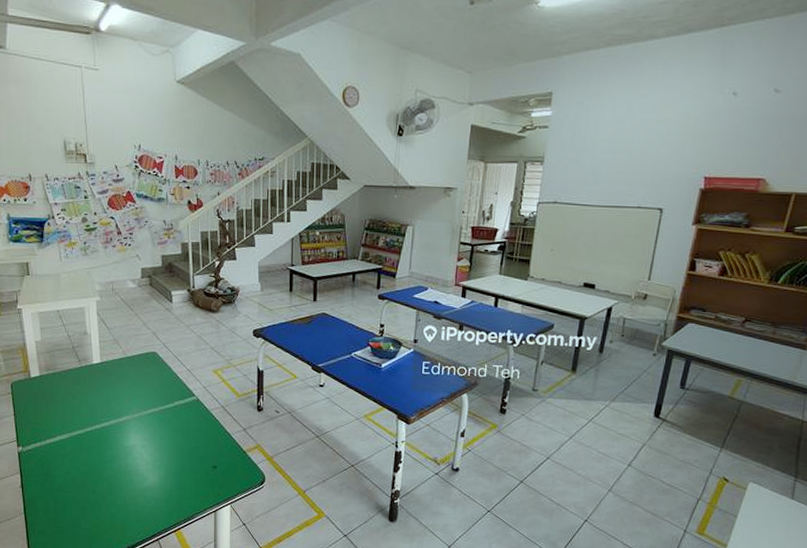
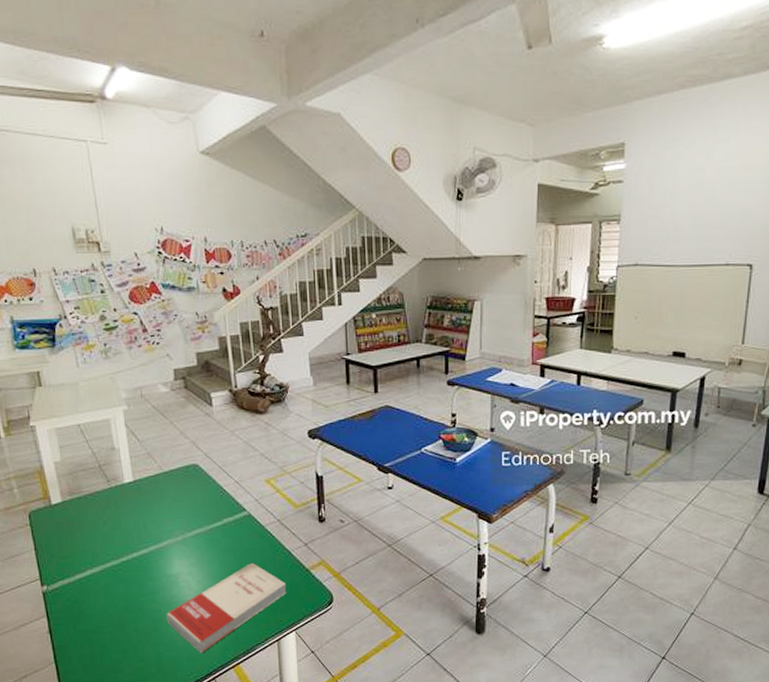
book: none [120,441,225,517] -> present [166,562,287,654]

